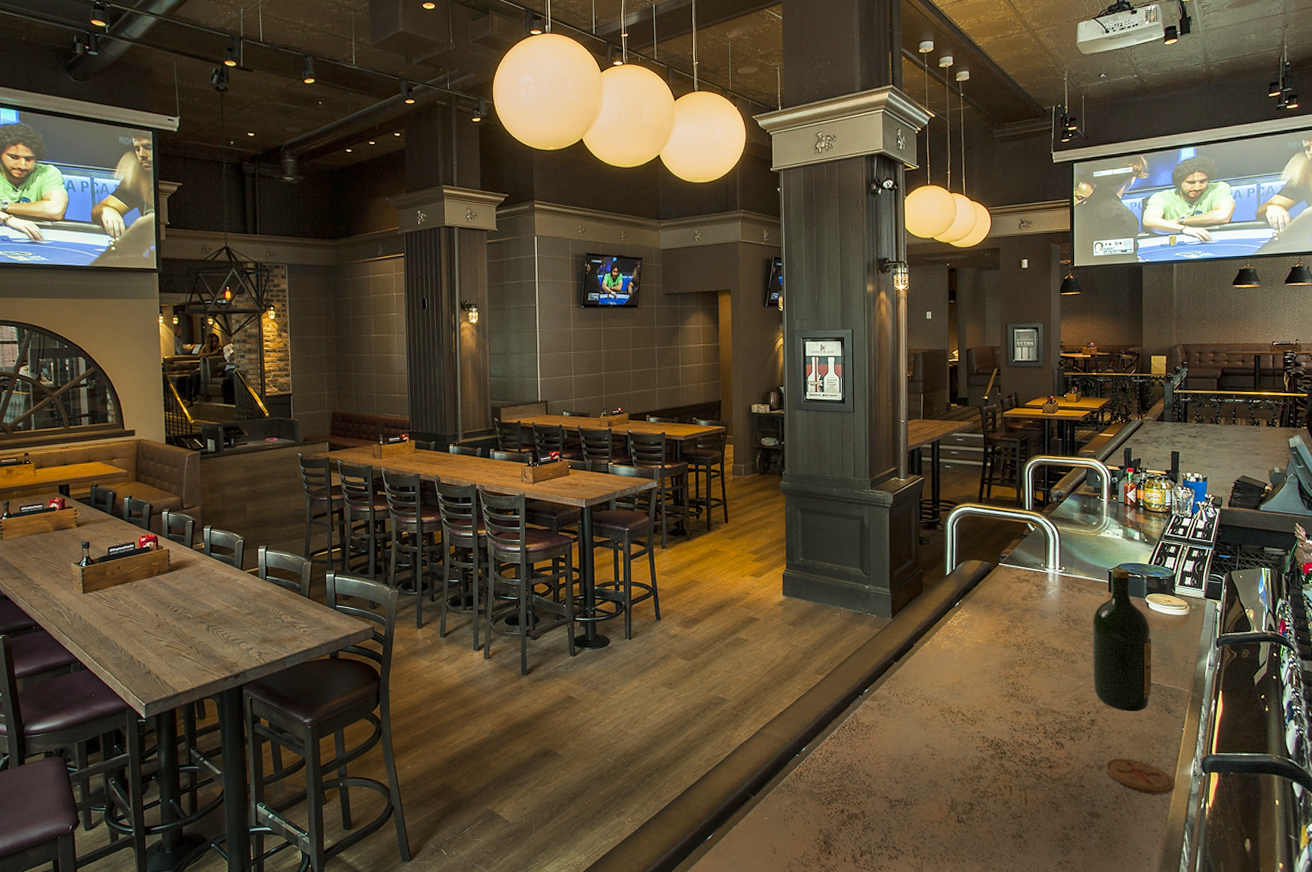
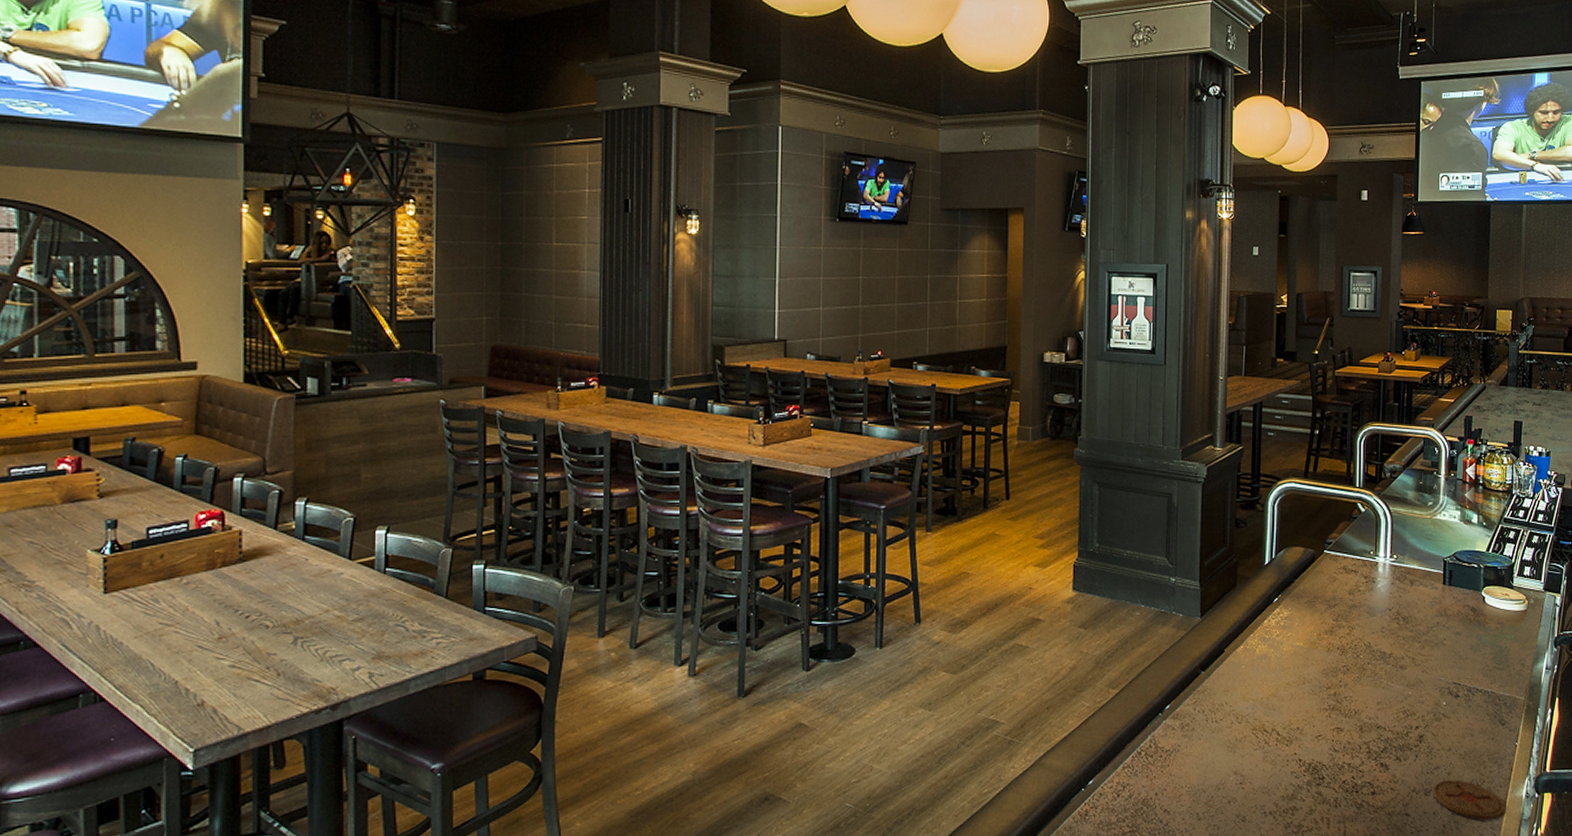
wine bottle: present [1092,568,1152,712] -> none [1422,556,1486,725]

